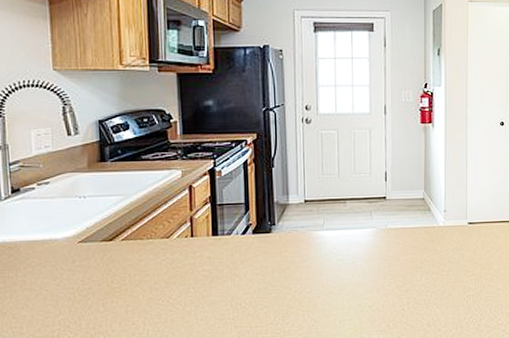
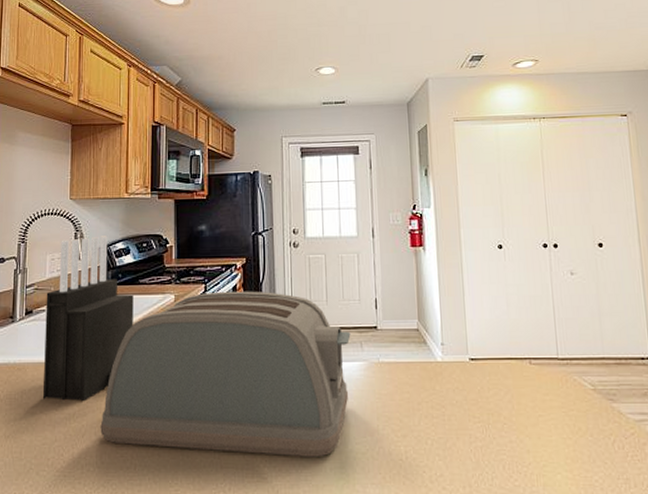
knife block: none [34,110,138,277] -> present [43,236,134,402]
toaster: none [108,166,361,314] -> present [100,291,351,457]

